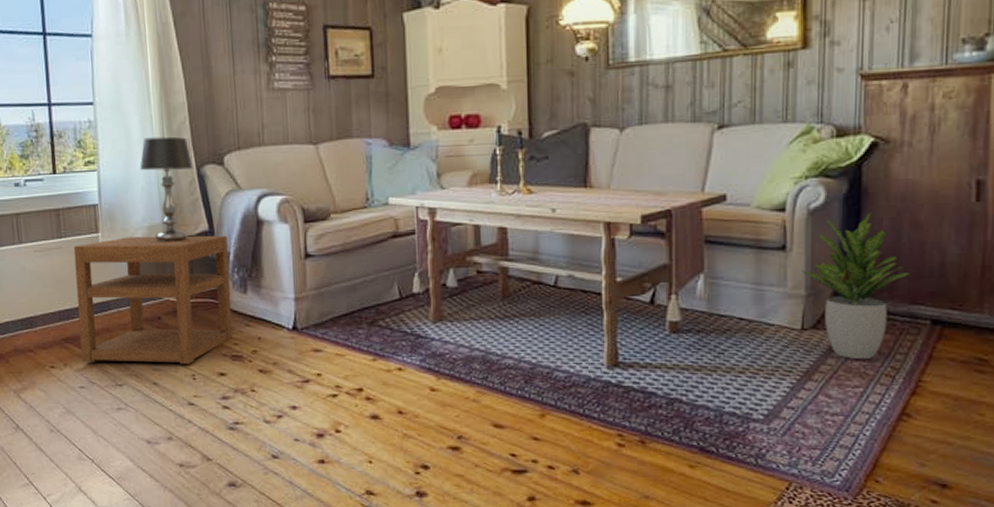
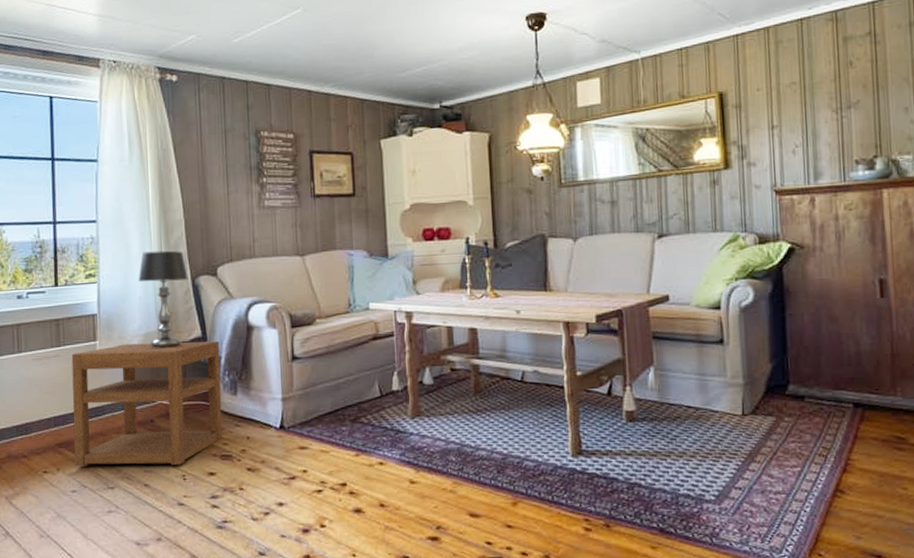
potted plant: present [801,213,910,360] -> none [738,309,831,442]

